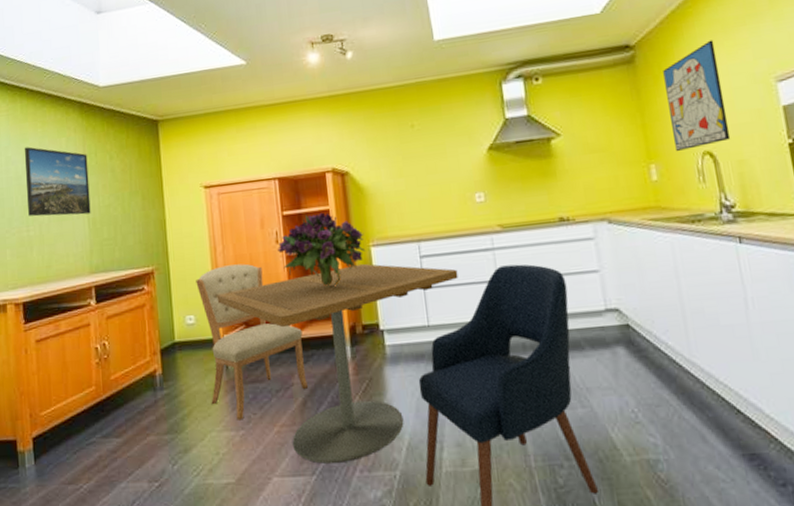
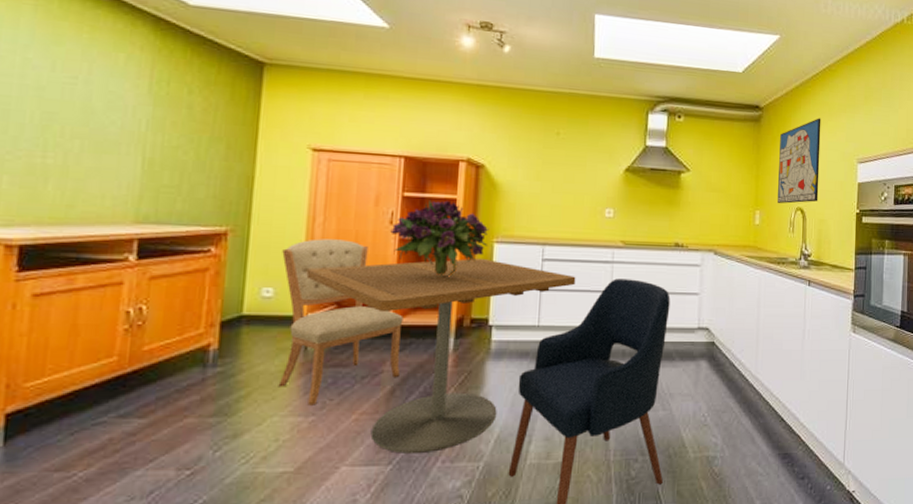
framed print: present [24,146,91,217] -> none [48,52,155,152]

